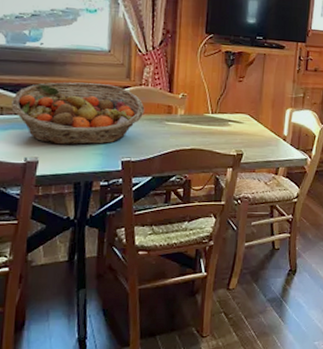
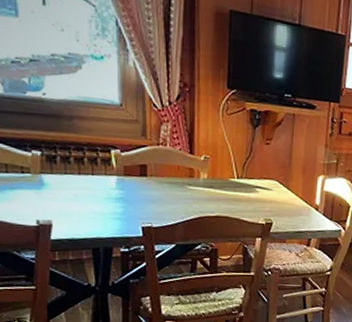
fruit basket: present [11,82,145,146] -> none [17,138,164,209]

